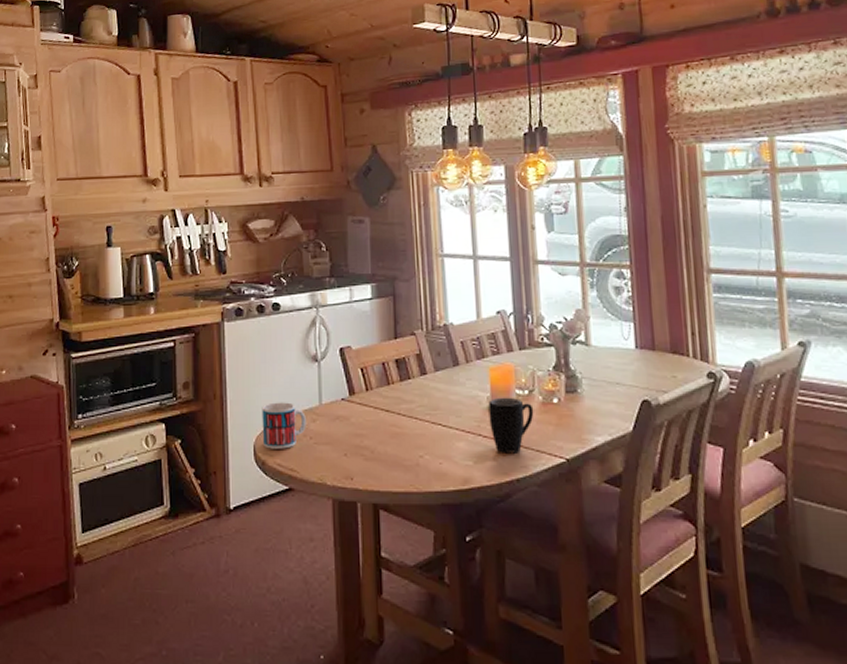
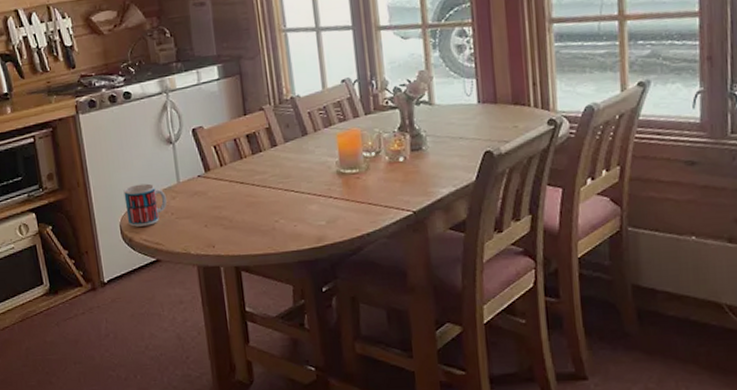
mug: present [488,397,534,453] -> none [337,160,381,212]

